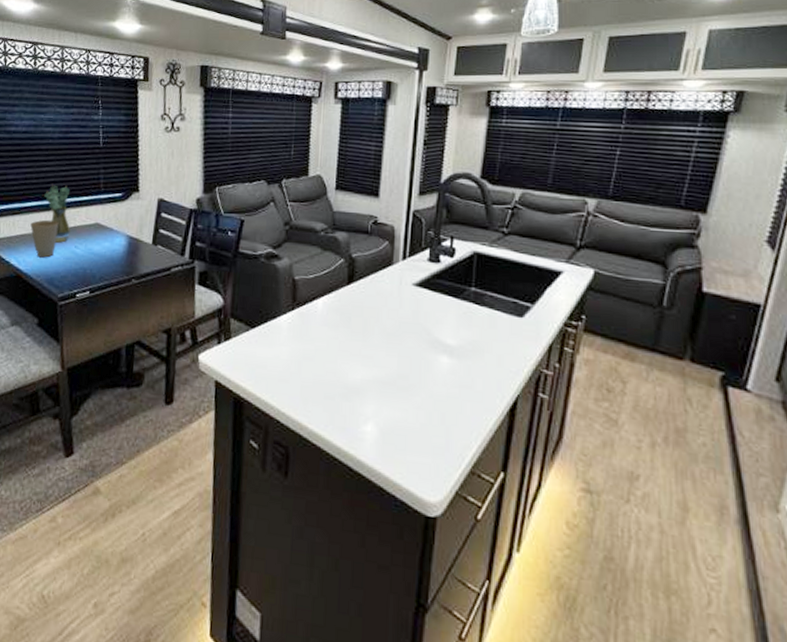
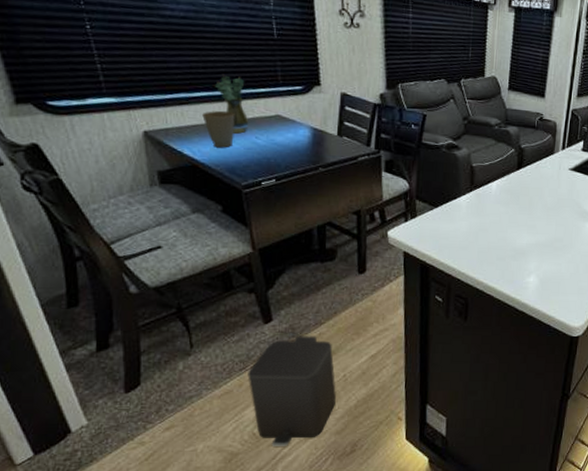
pedal bin: none [43,475,133,621] -> present [247,335,336,448]

